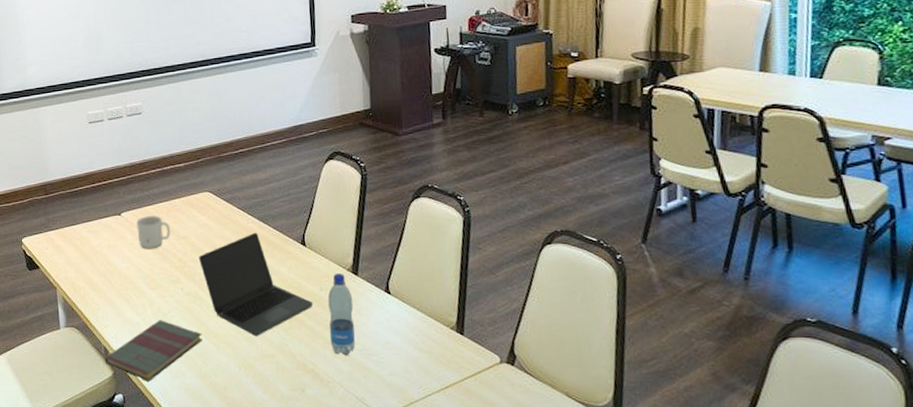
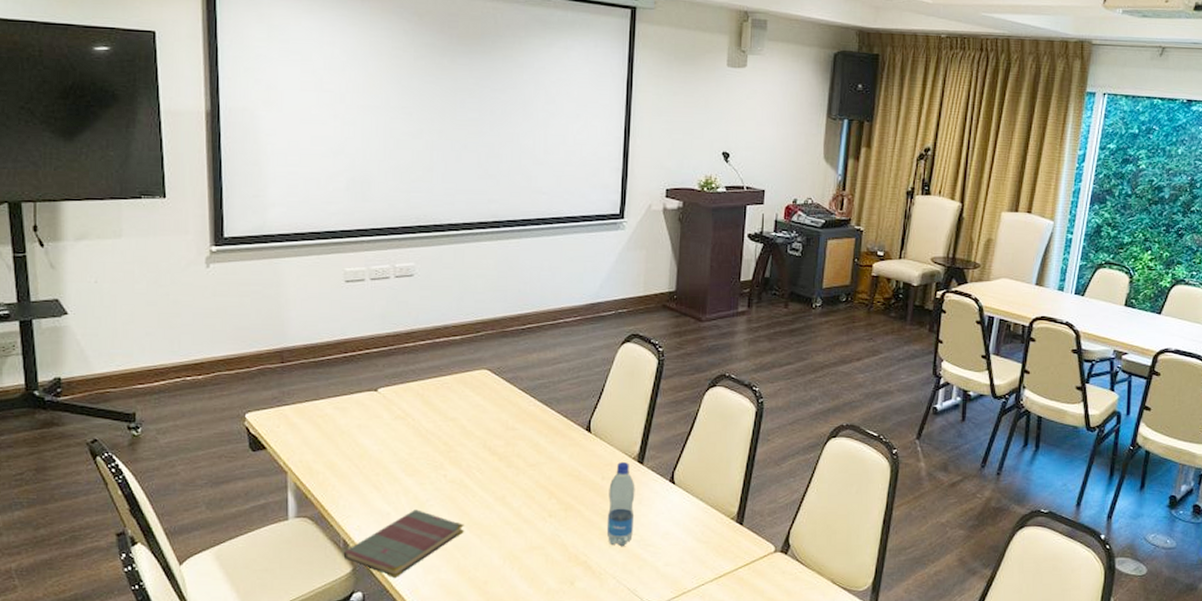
mug: present [137,216,171,249] -> none [396,393,438,431]
laptop: present [199,232,313,336] -> none [468,416,593,527]

